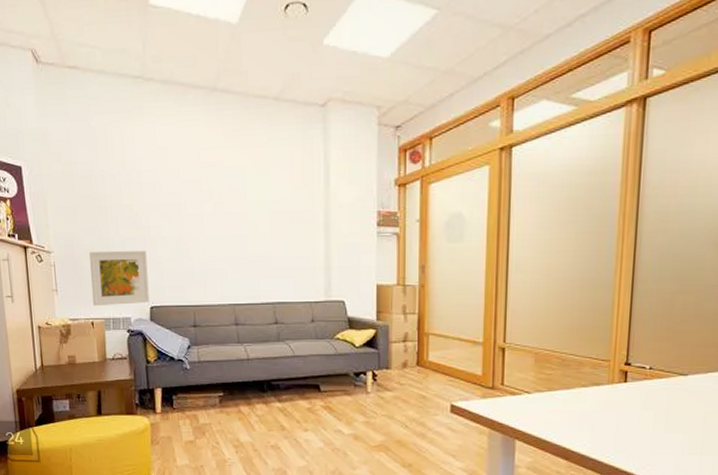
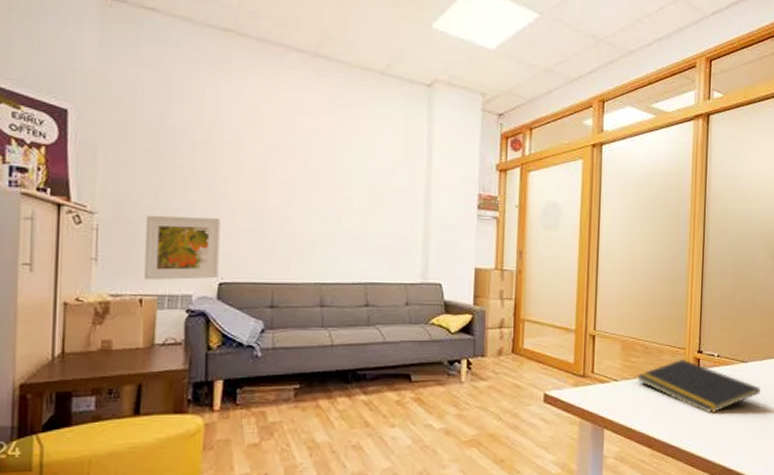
notepad: none [551,371,703,427] -> present [636,358,760,412]

